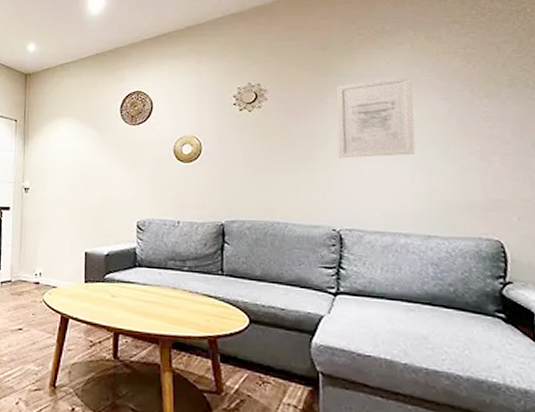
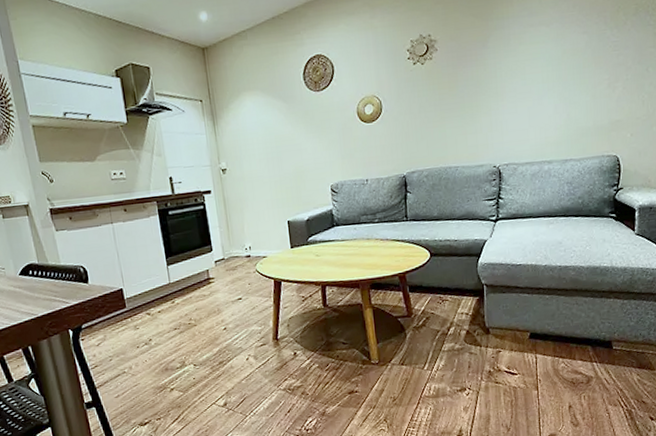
wall art: present [336,74,415,159] -> none [496,11,560,101]

